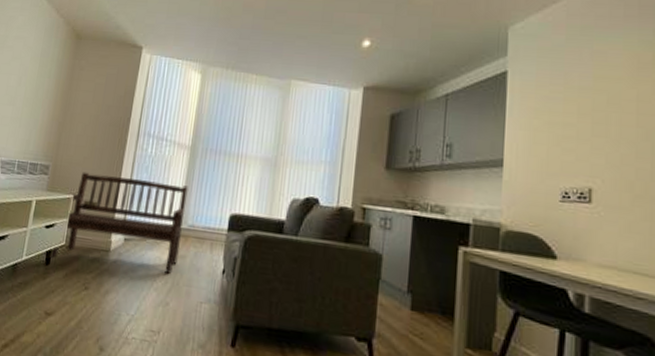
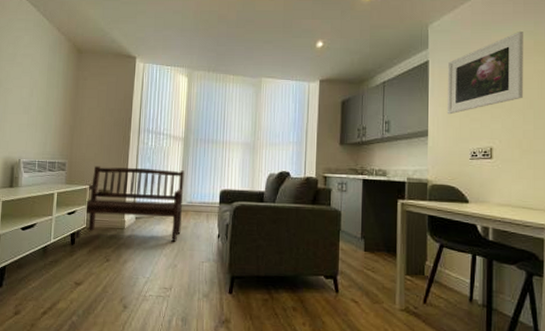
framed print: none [529,40,638,142] -> present [446,32,523,115]

